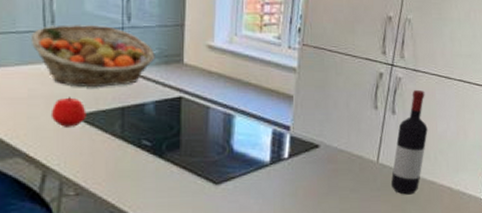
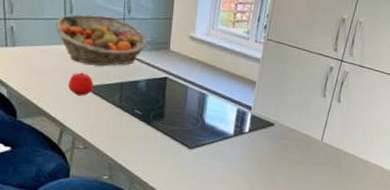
wine bottle: present [390,89,428,195] -> none [331,82,368,170]

